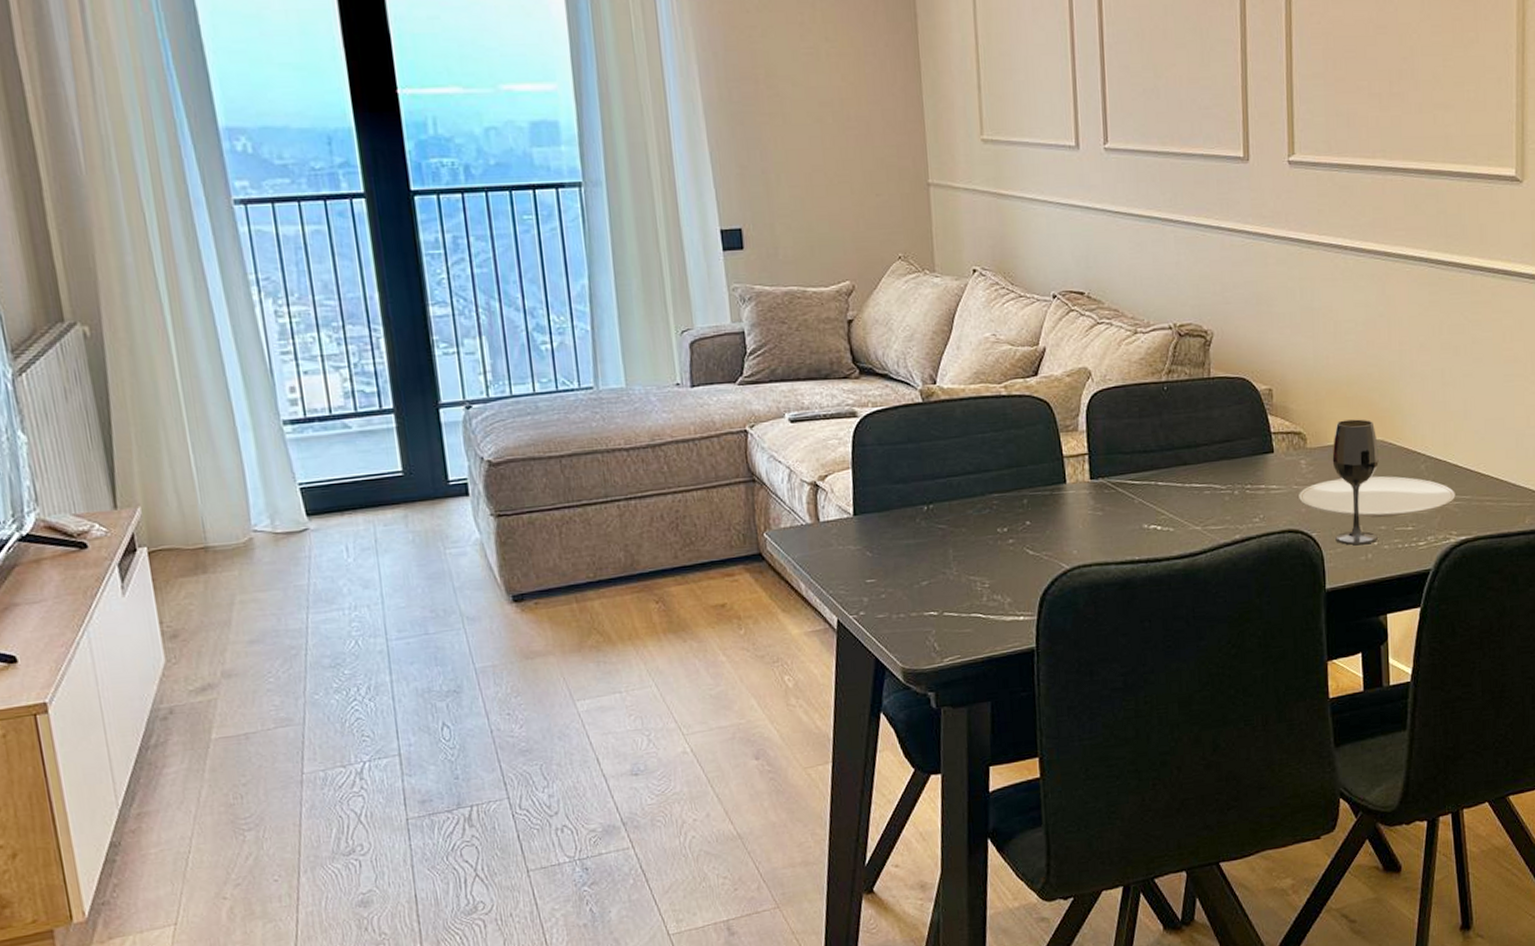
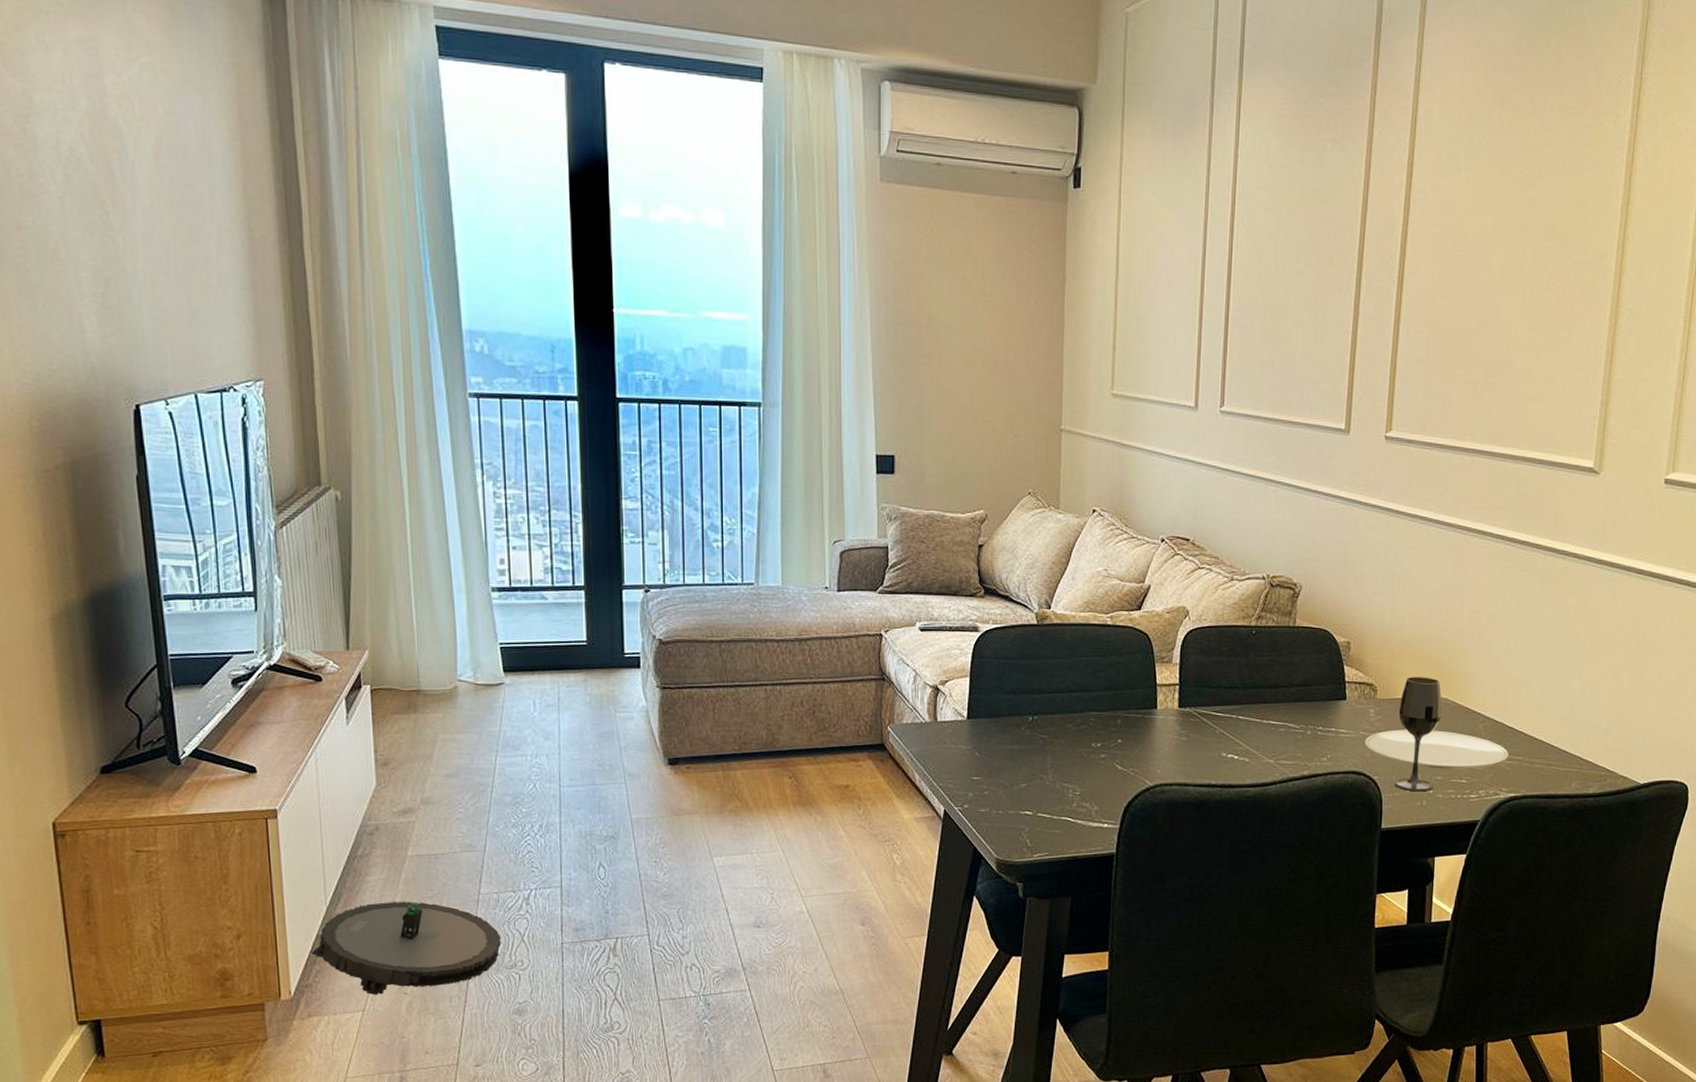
robot vacuum: none [106,790,335,905] -> present [312,901,501,995]

